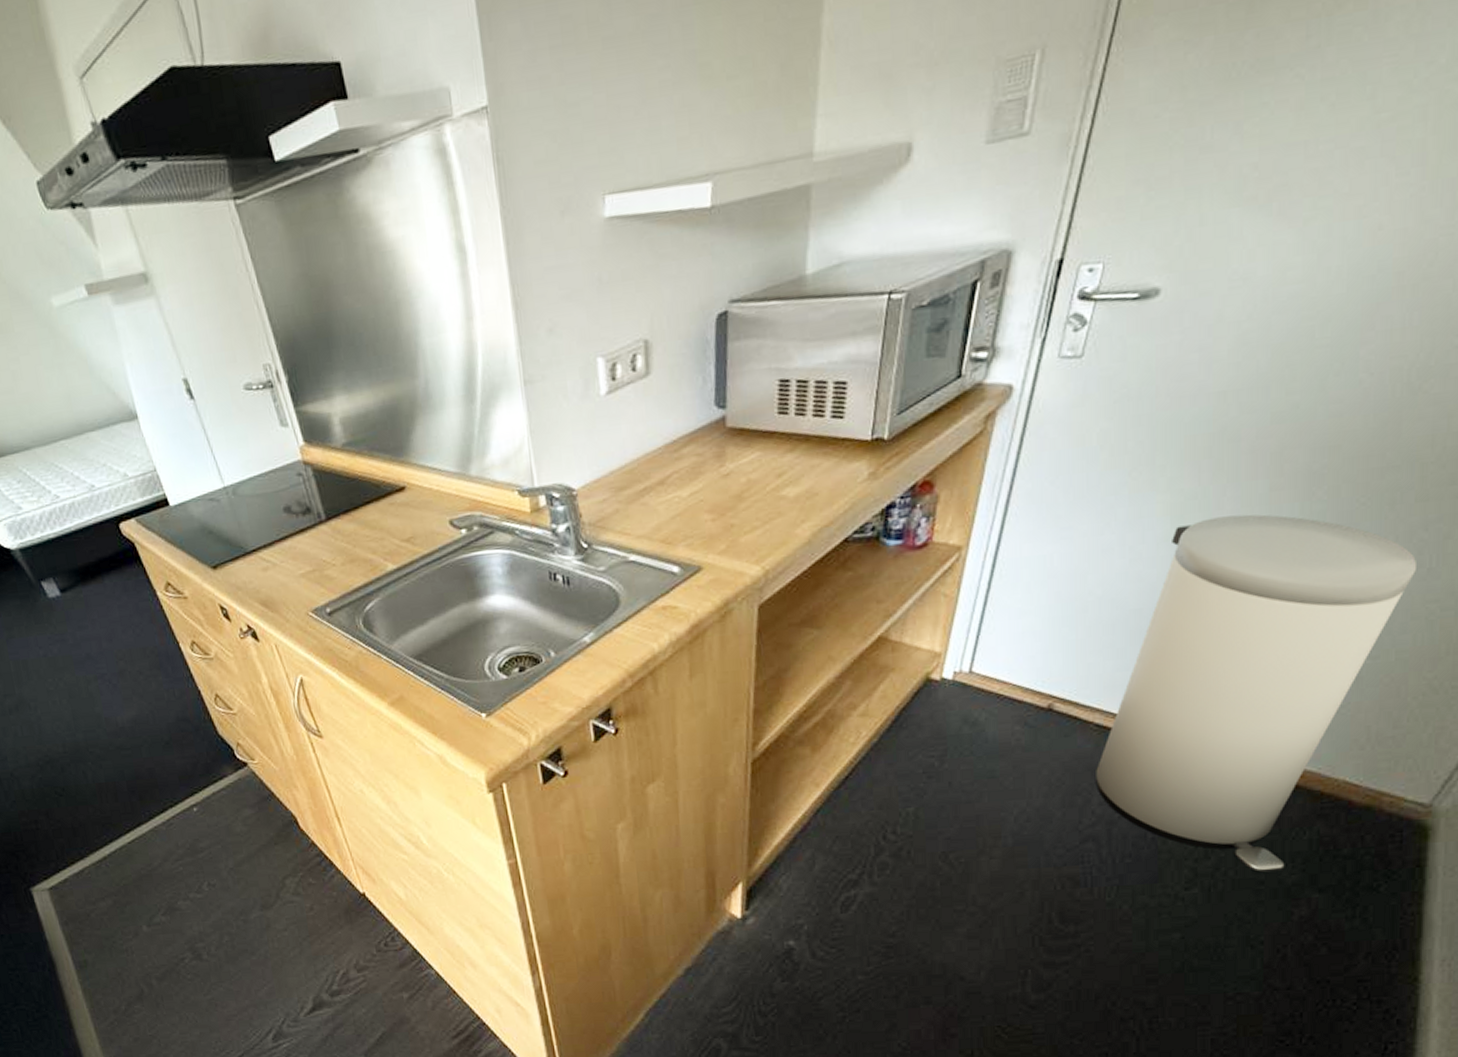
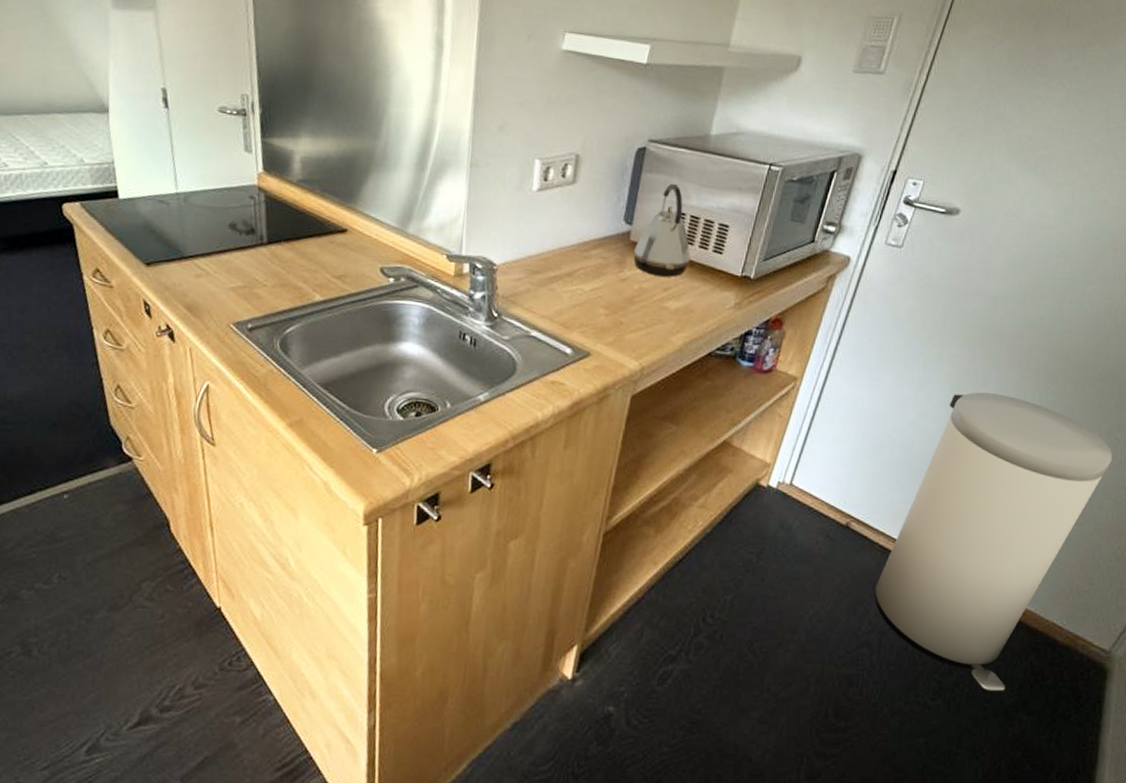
kettle: none [732,346,805,462] -> present [633,183,691,277]

